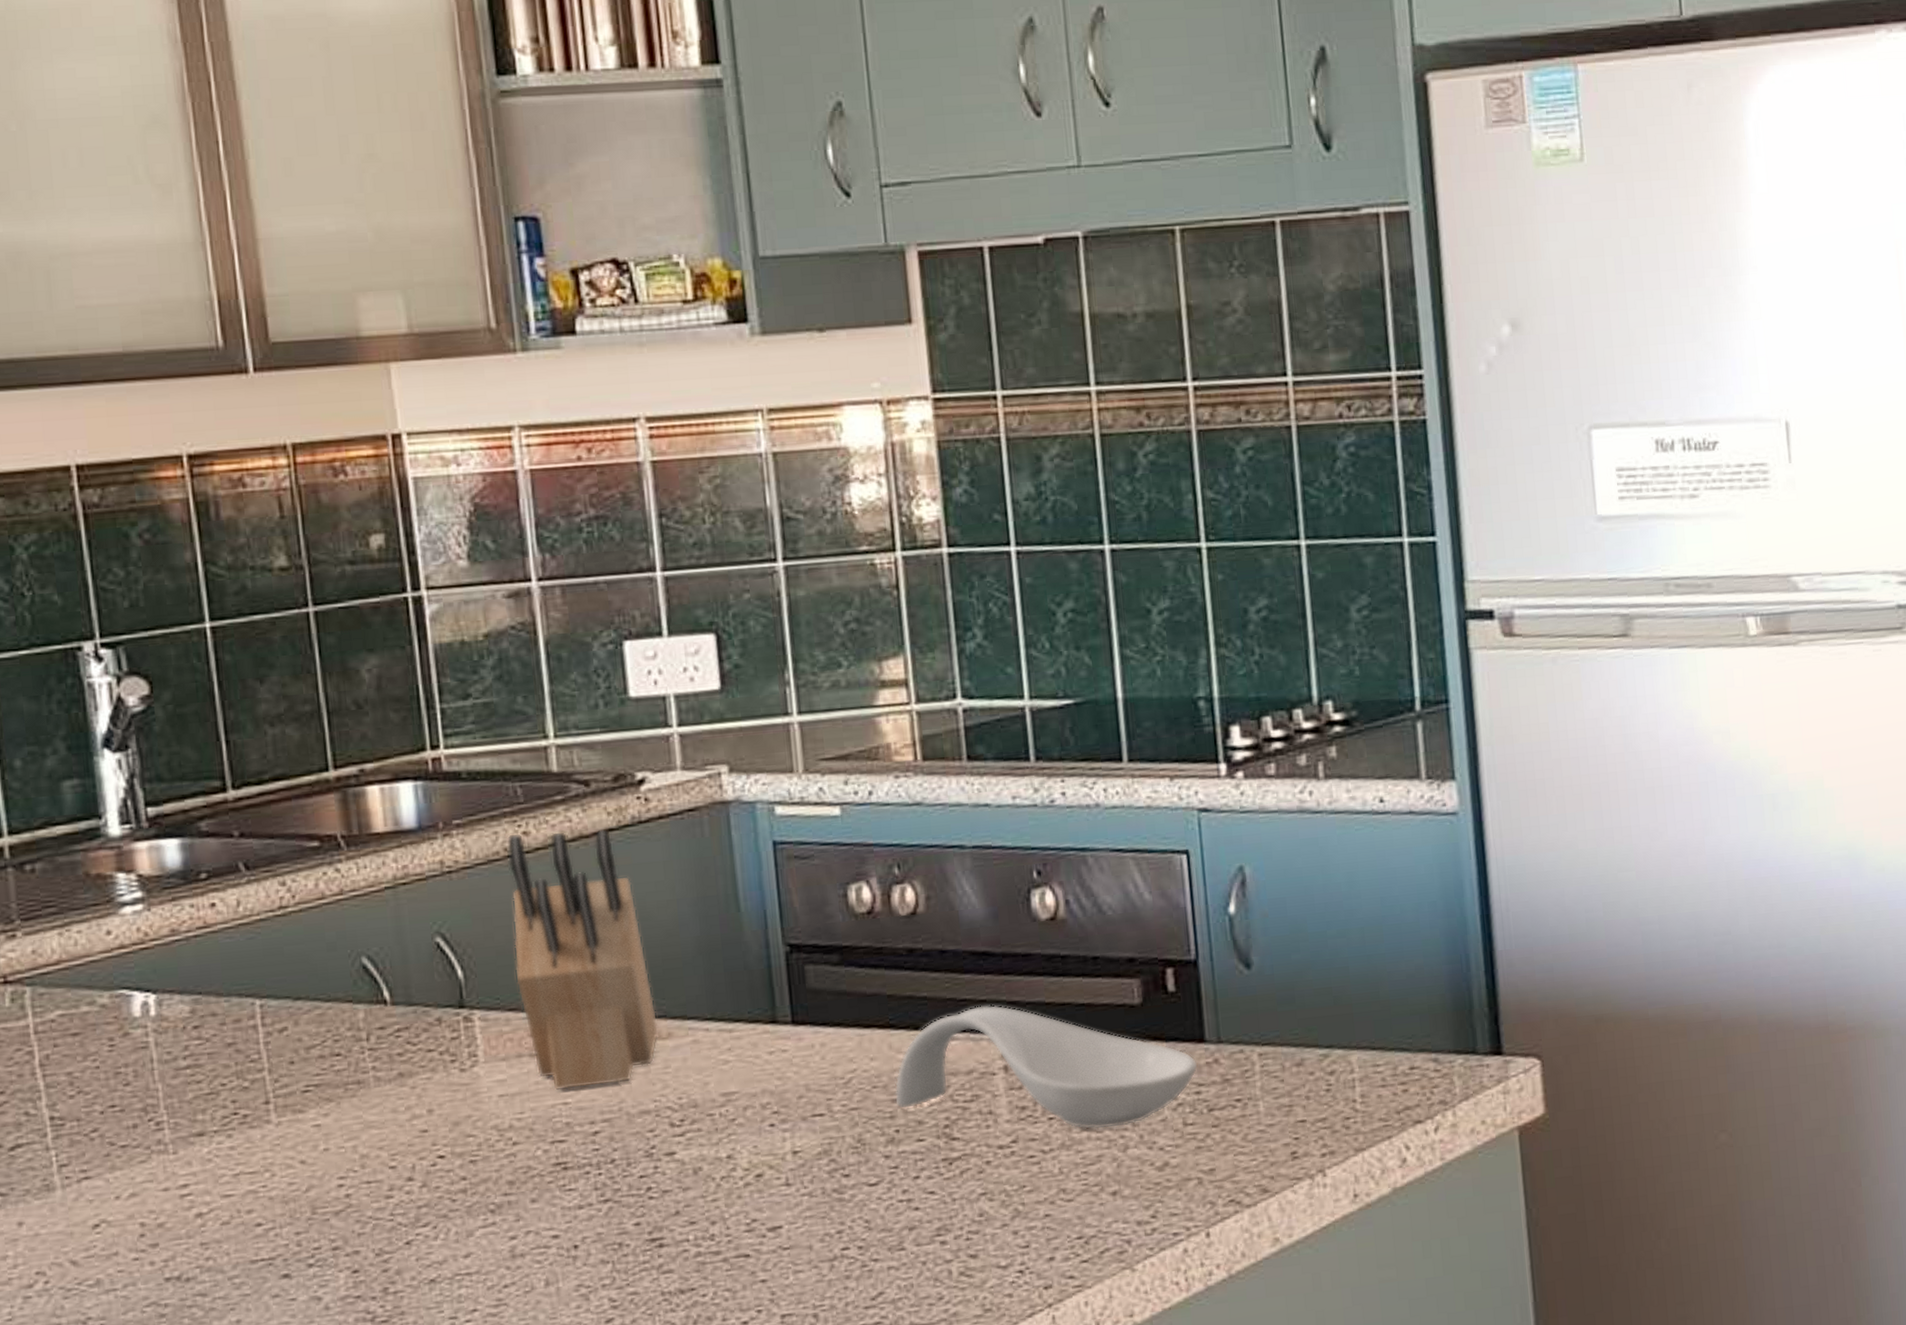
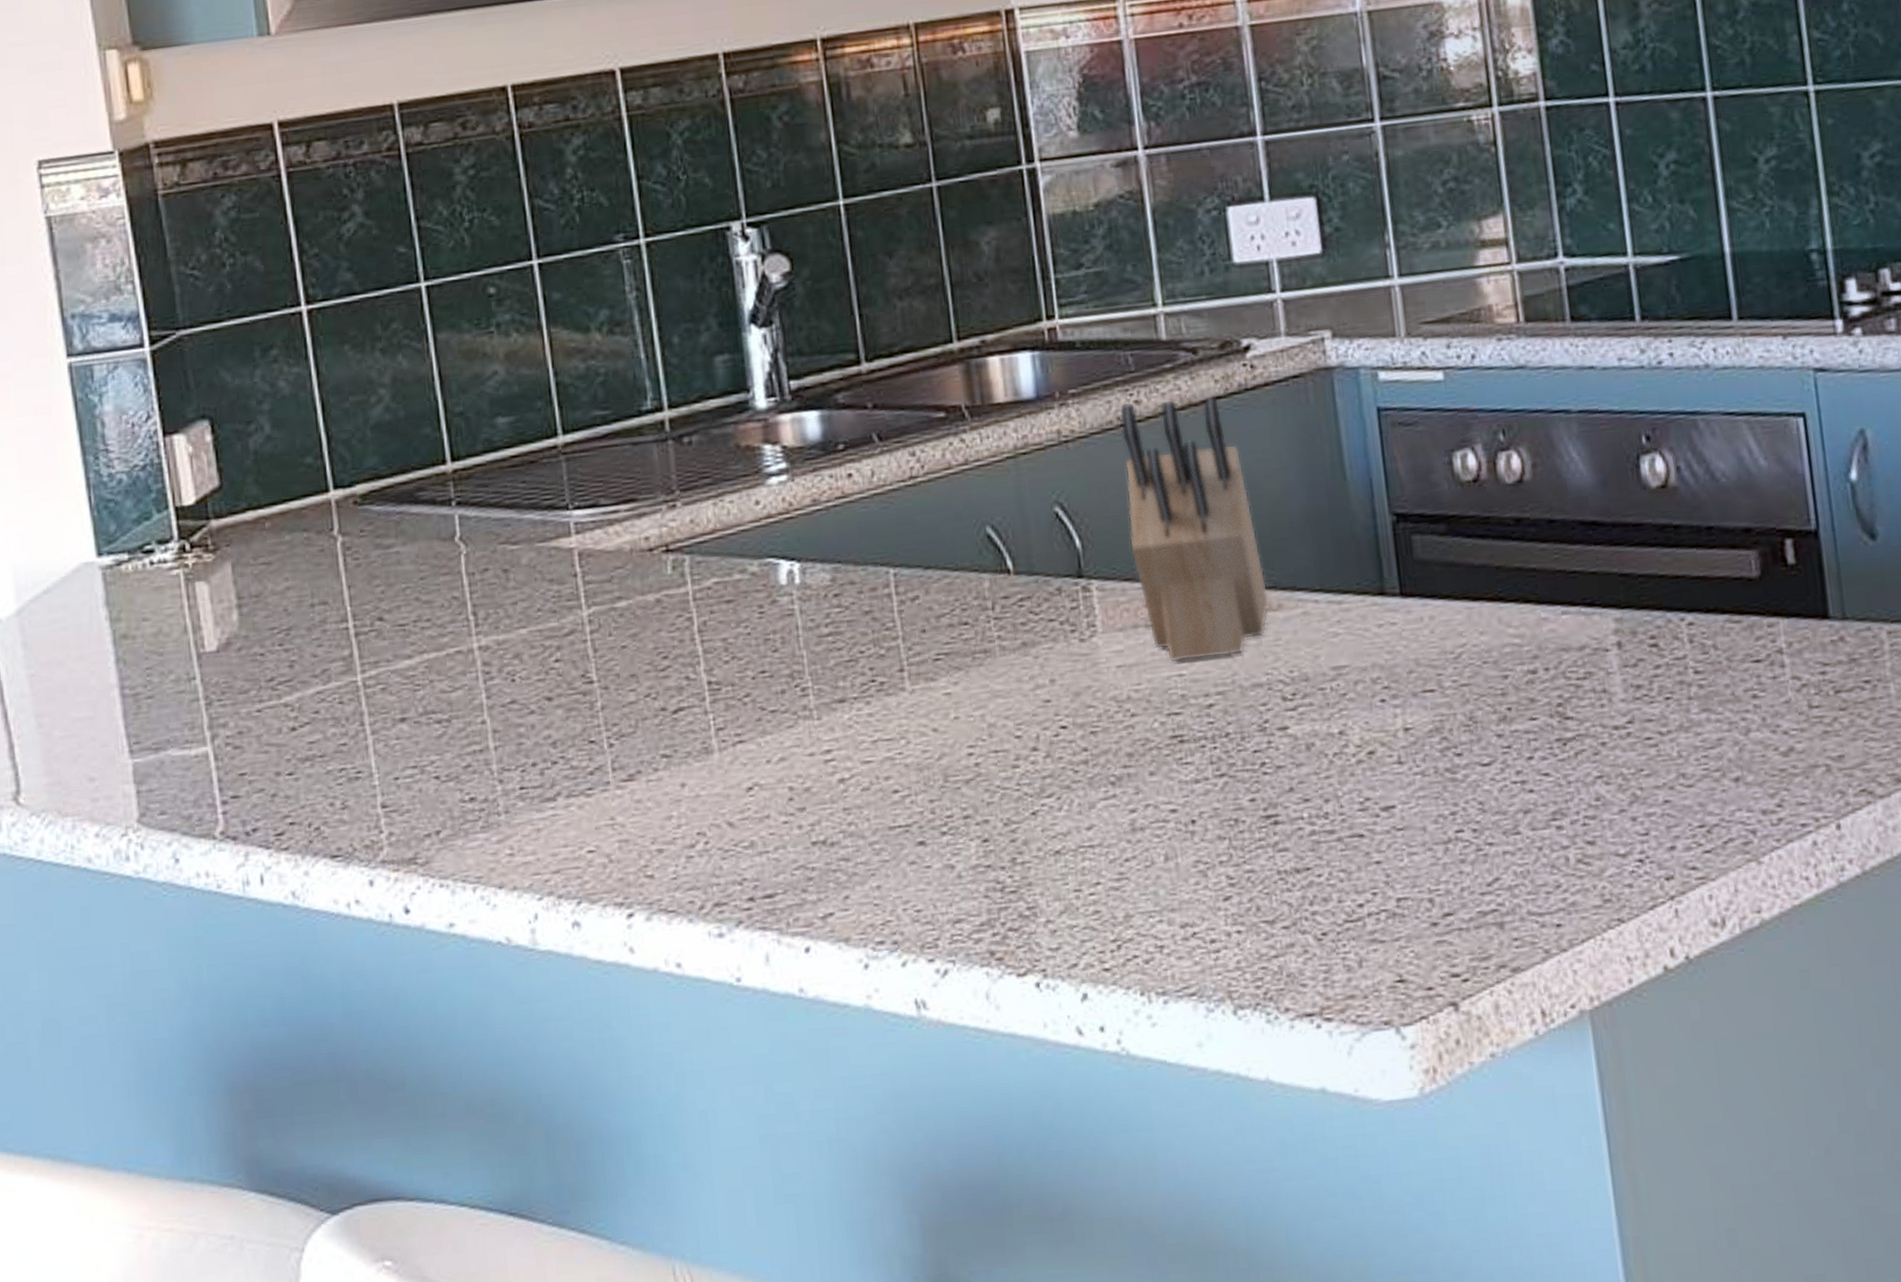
spoon rest: present [894,1005,1198,1130] -> none [1505,577,1822,711]

